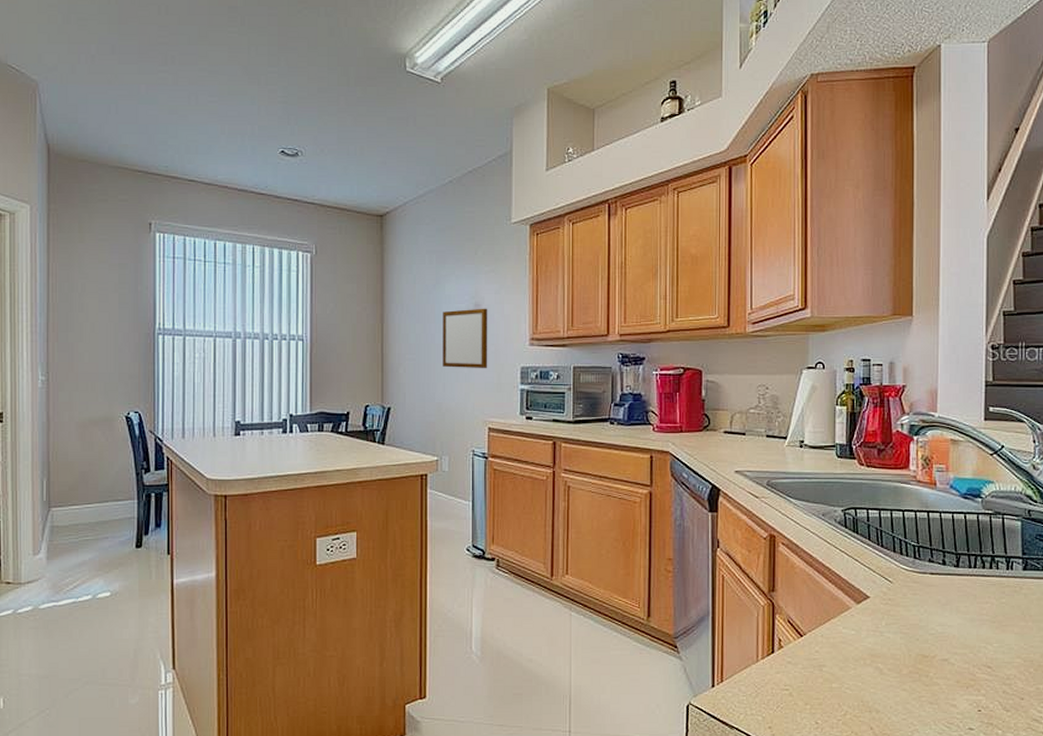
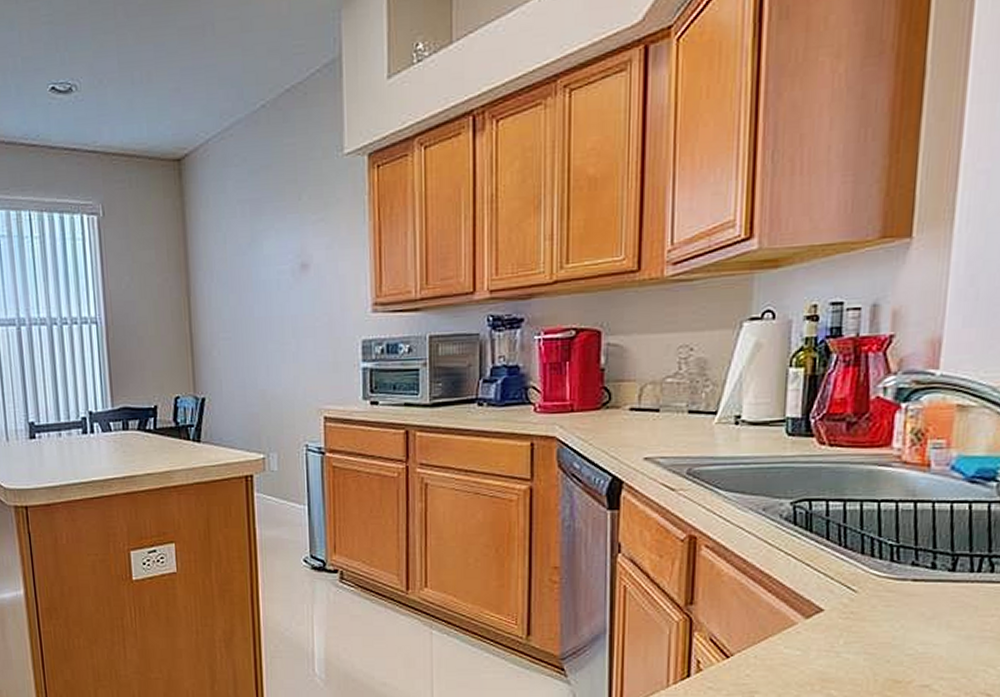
writing board: present [443,308,488,369] -> none [262,268,321,347]

